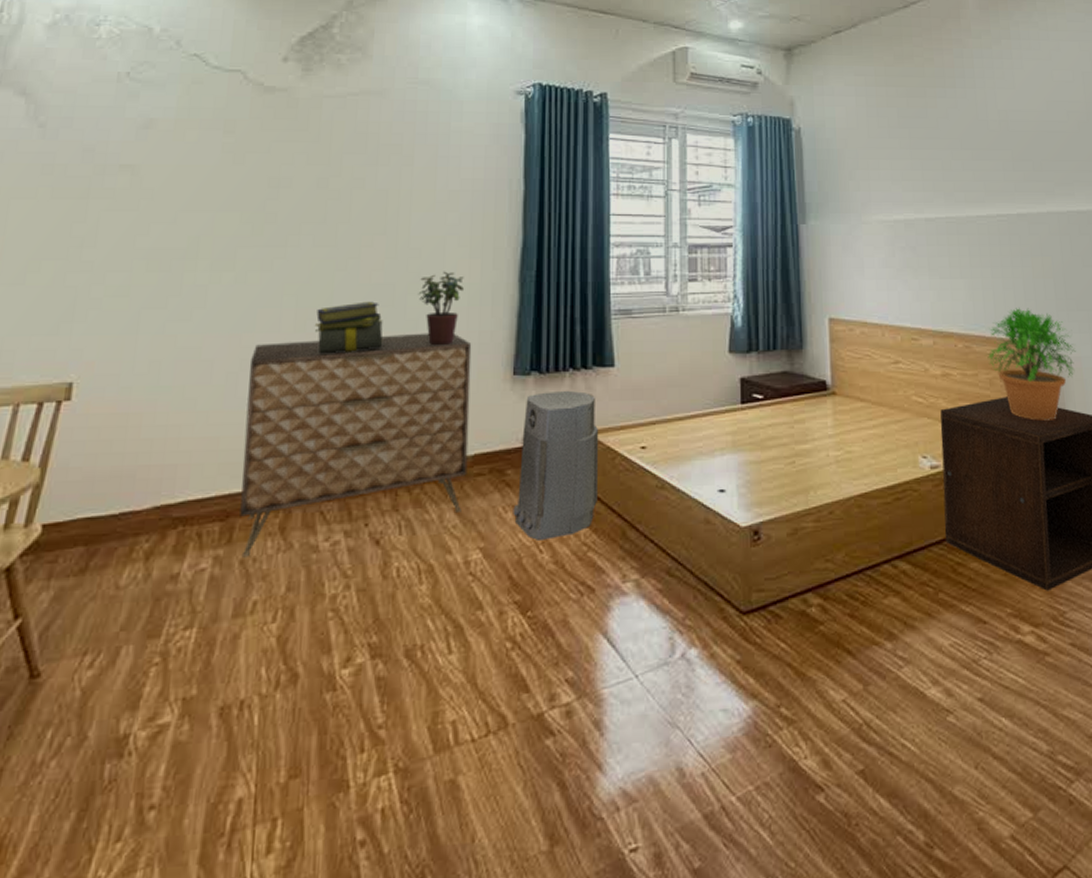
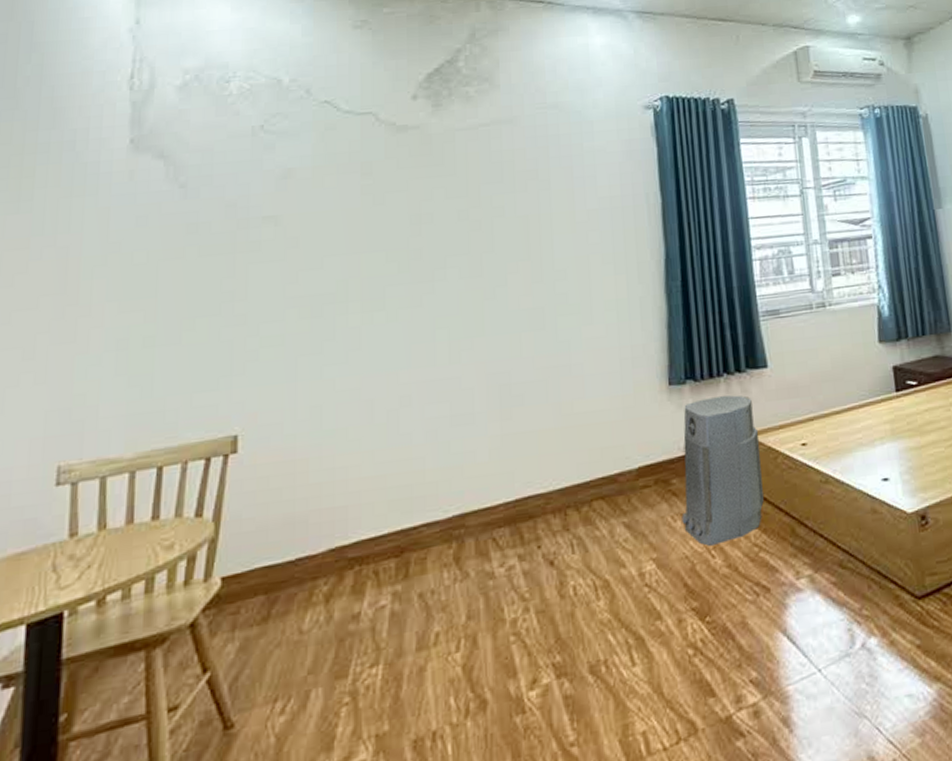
dresser: present [240,333,472,558] -> none [409,350,633,591]
stack of books: present [314,301,383,354] -> none [469,326,538,384]
potted plant: present [418,271,465,346] -> none [567,289,613,365]

